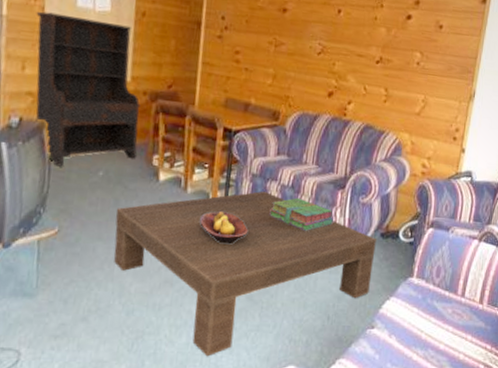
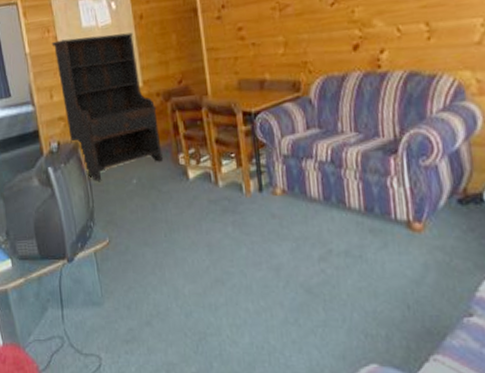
coffee table: present [114,190,376,357] -> none [155,171,457,357]
fruit bowl: present [200,211,249,245] -> none [238,201,292,235]
stack of books: present [269,197,333,231] -> none [311,172,391,209]

